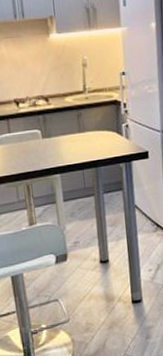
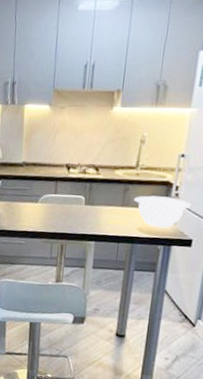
mixing bowl: none [89,114,140,147] -> present [134,195,191,228]

